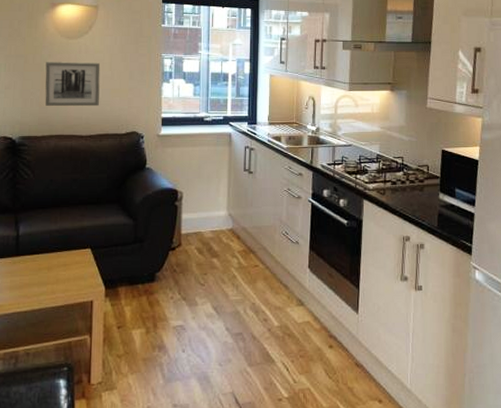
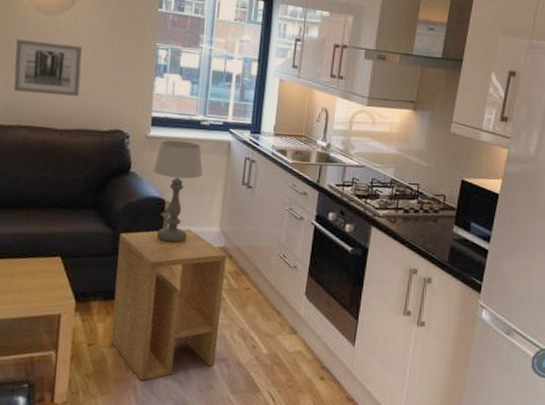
side table: none [137,215,235,359] -> present [110,229,227,381]
table lamp: none [165,136,208,228] -> present [152,140,203,243]

